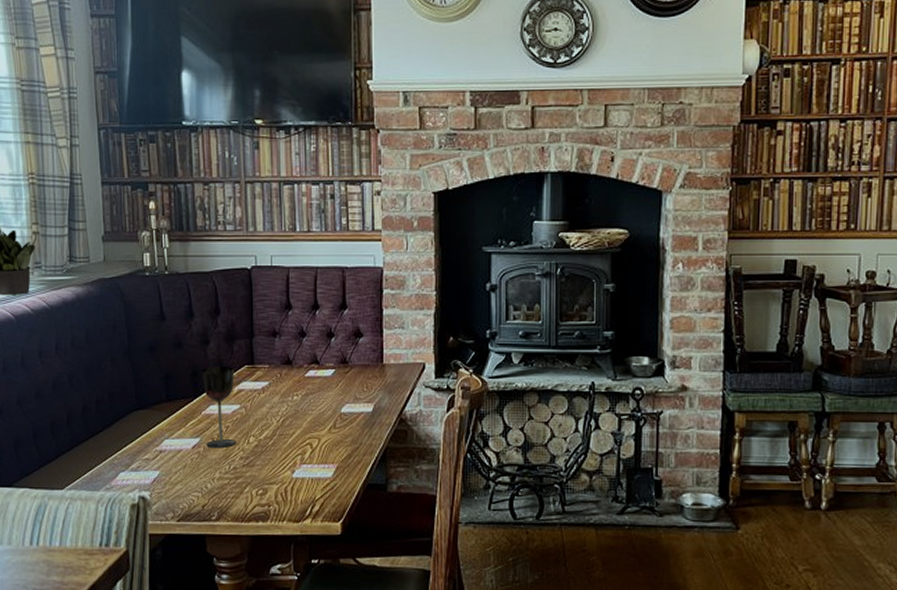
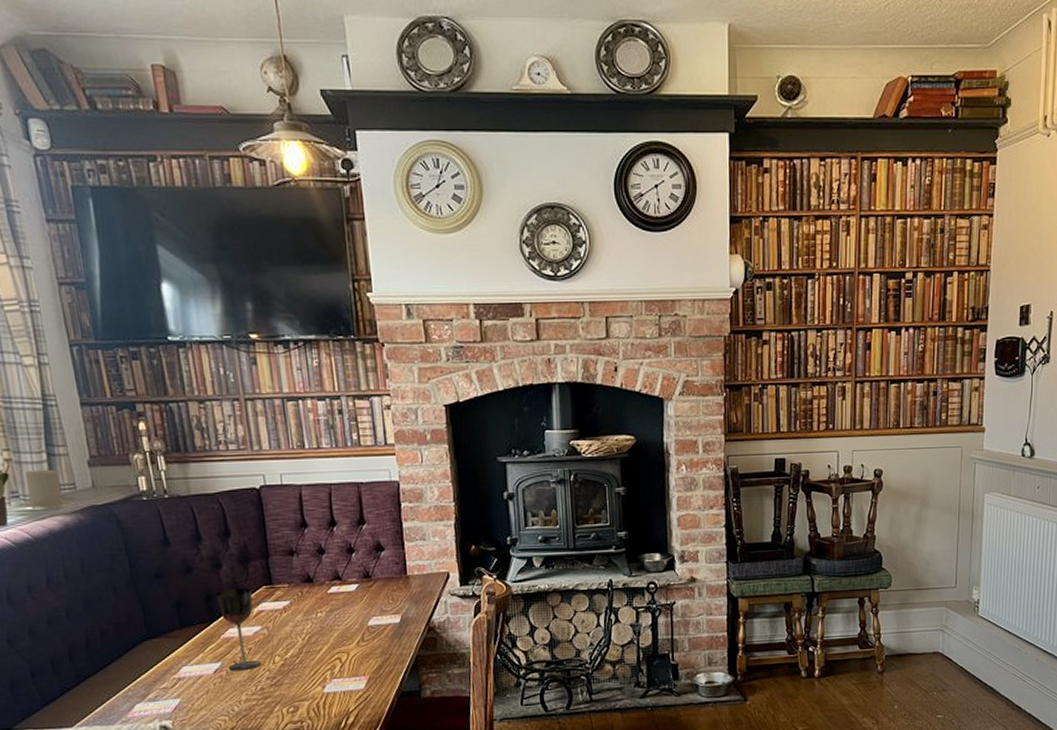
candle: none [41,243,86,280] -> present [19,469,74,510]

